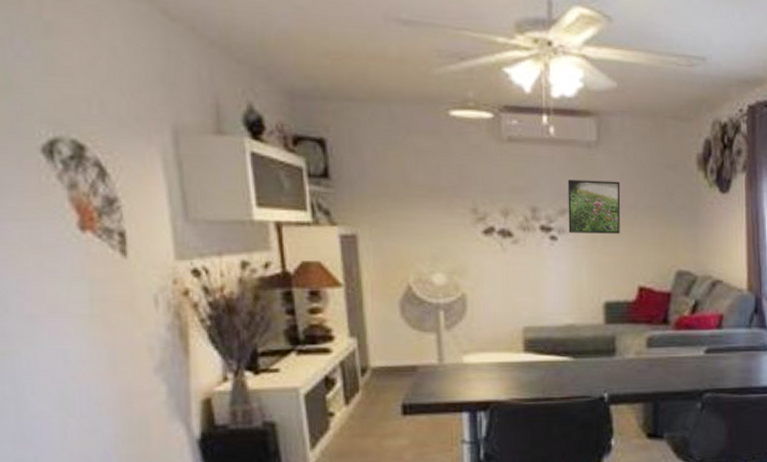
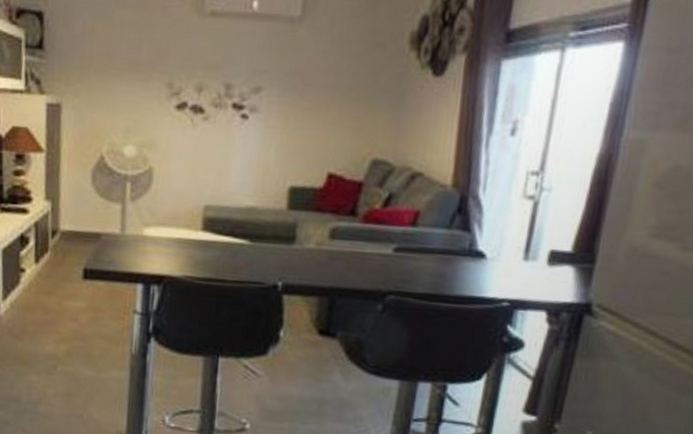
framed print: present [567,179,621,234] -> none [260,56,321,116]

